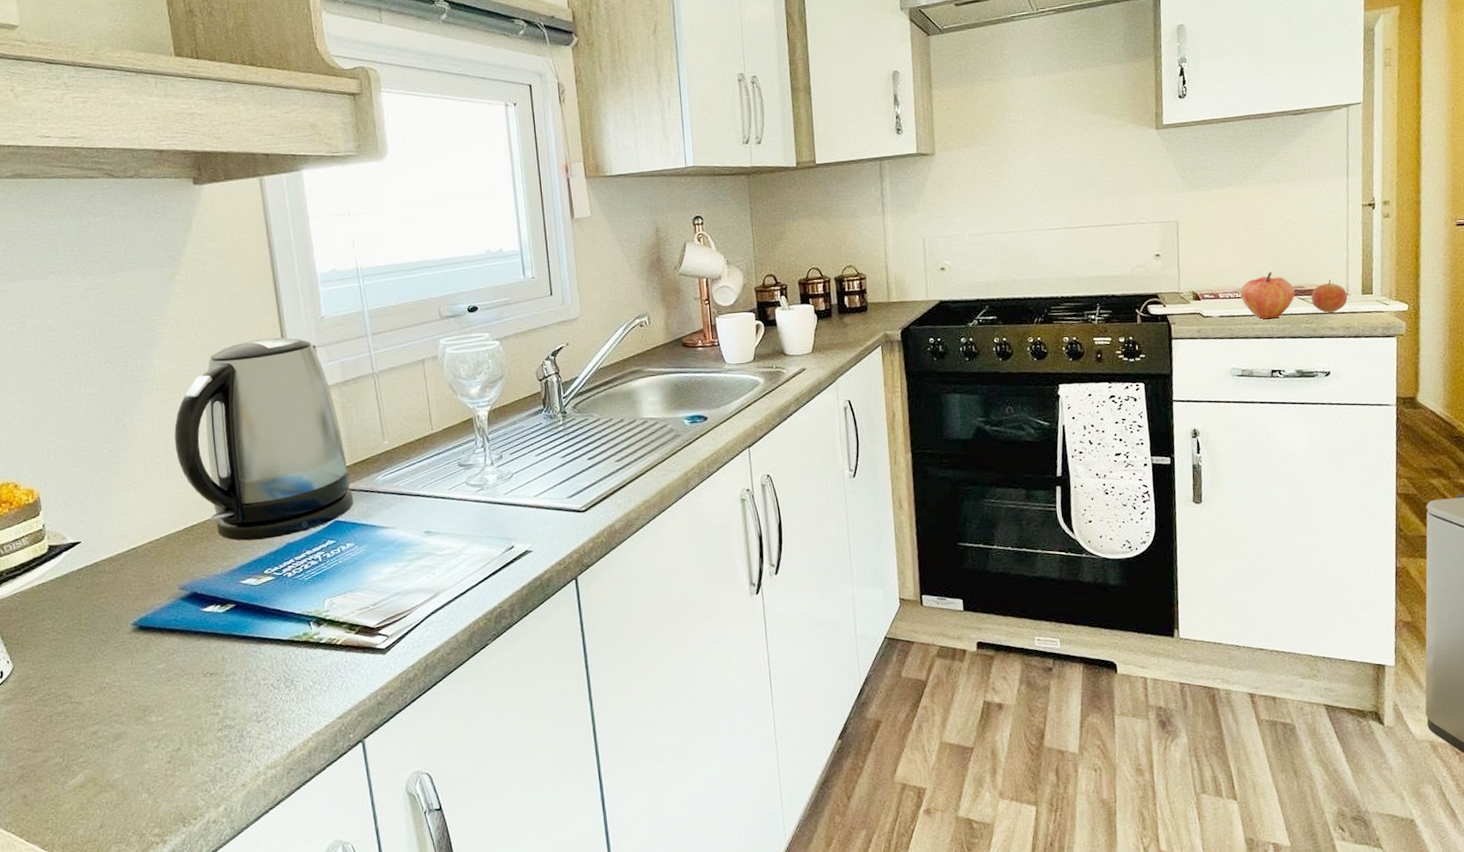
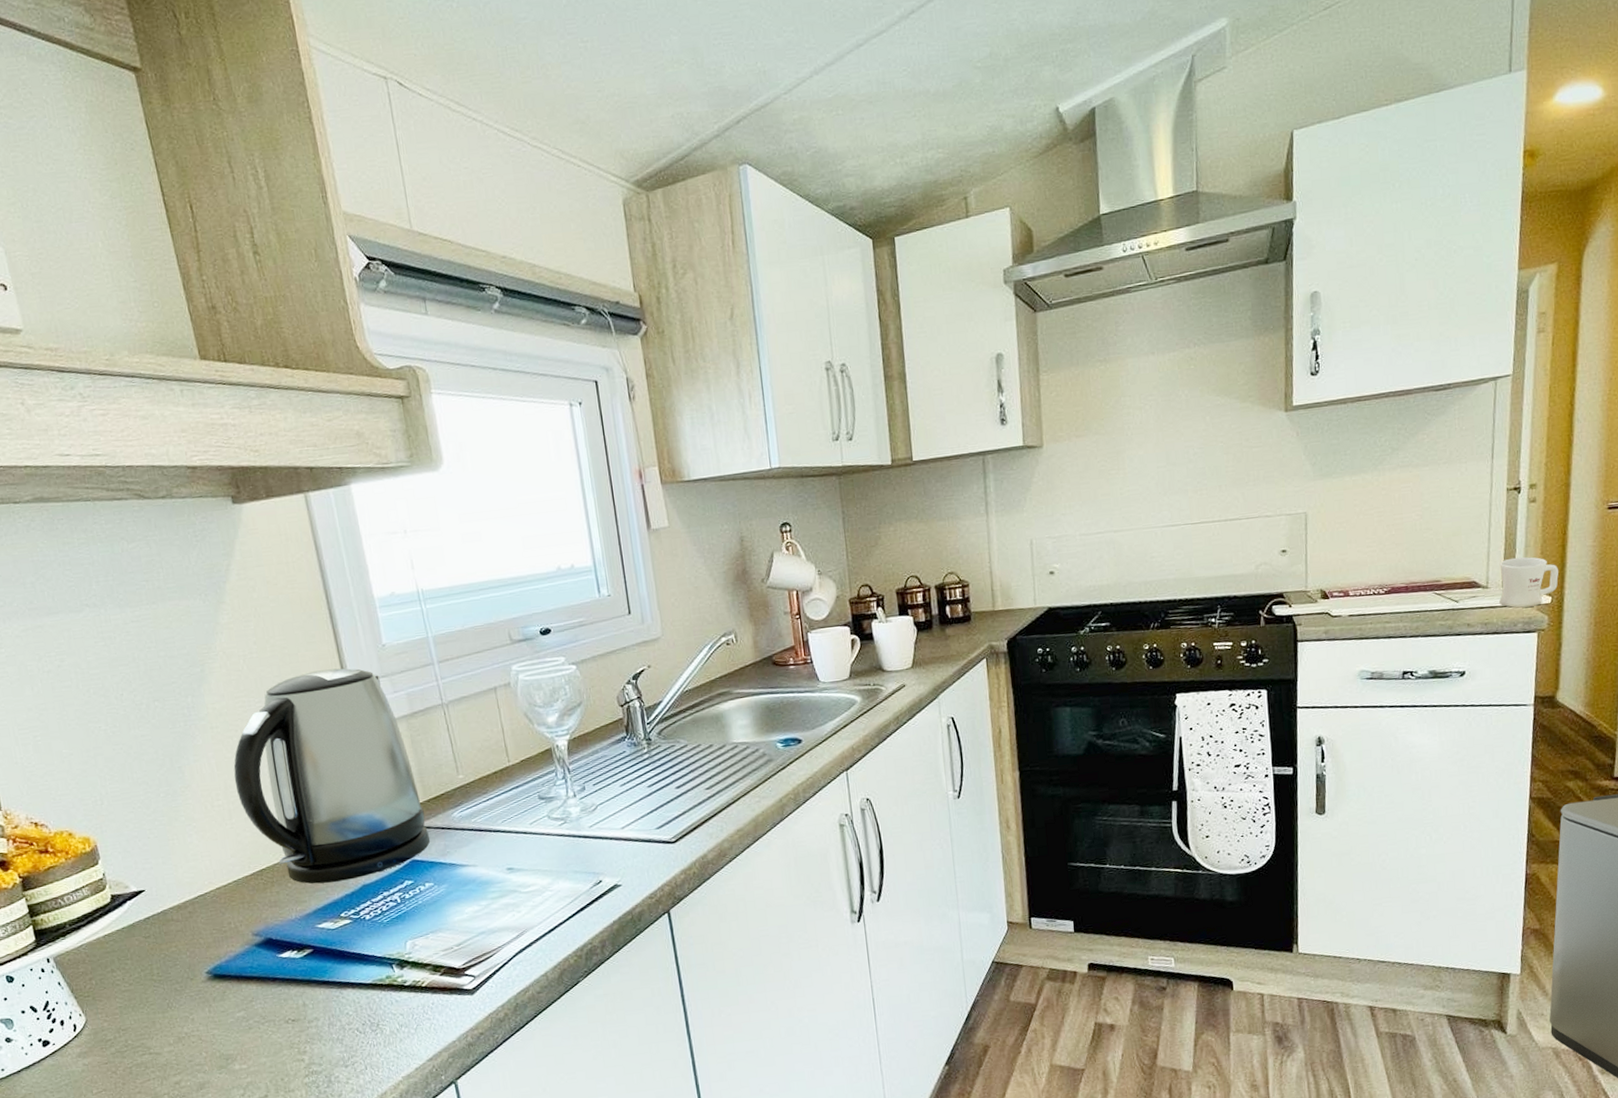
fruit: present [1240,272,1295,320] -> none [1372,565,1431,618]
fruit: present [1311,279,1348,313] -> none [1447,571,1487,609]
mug: none [1358,267,1414,314] -> present [1499,557,1559,608]

